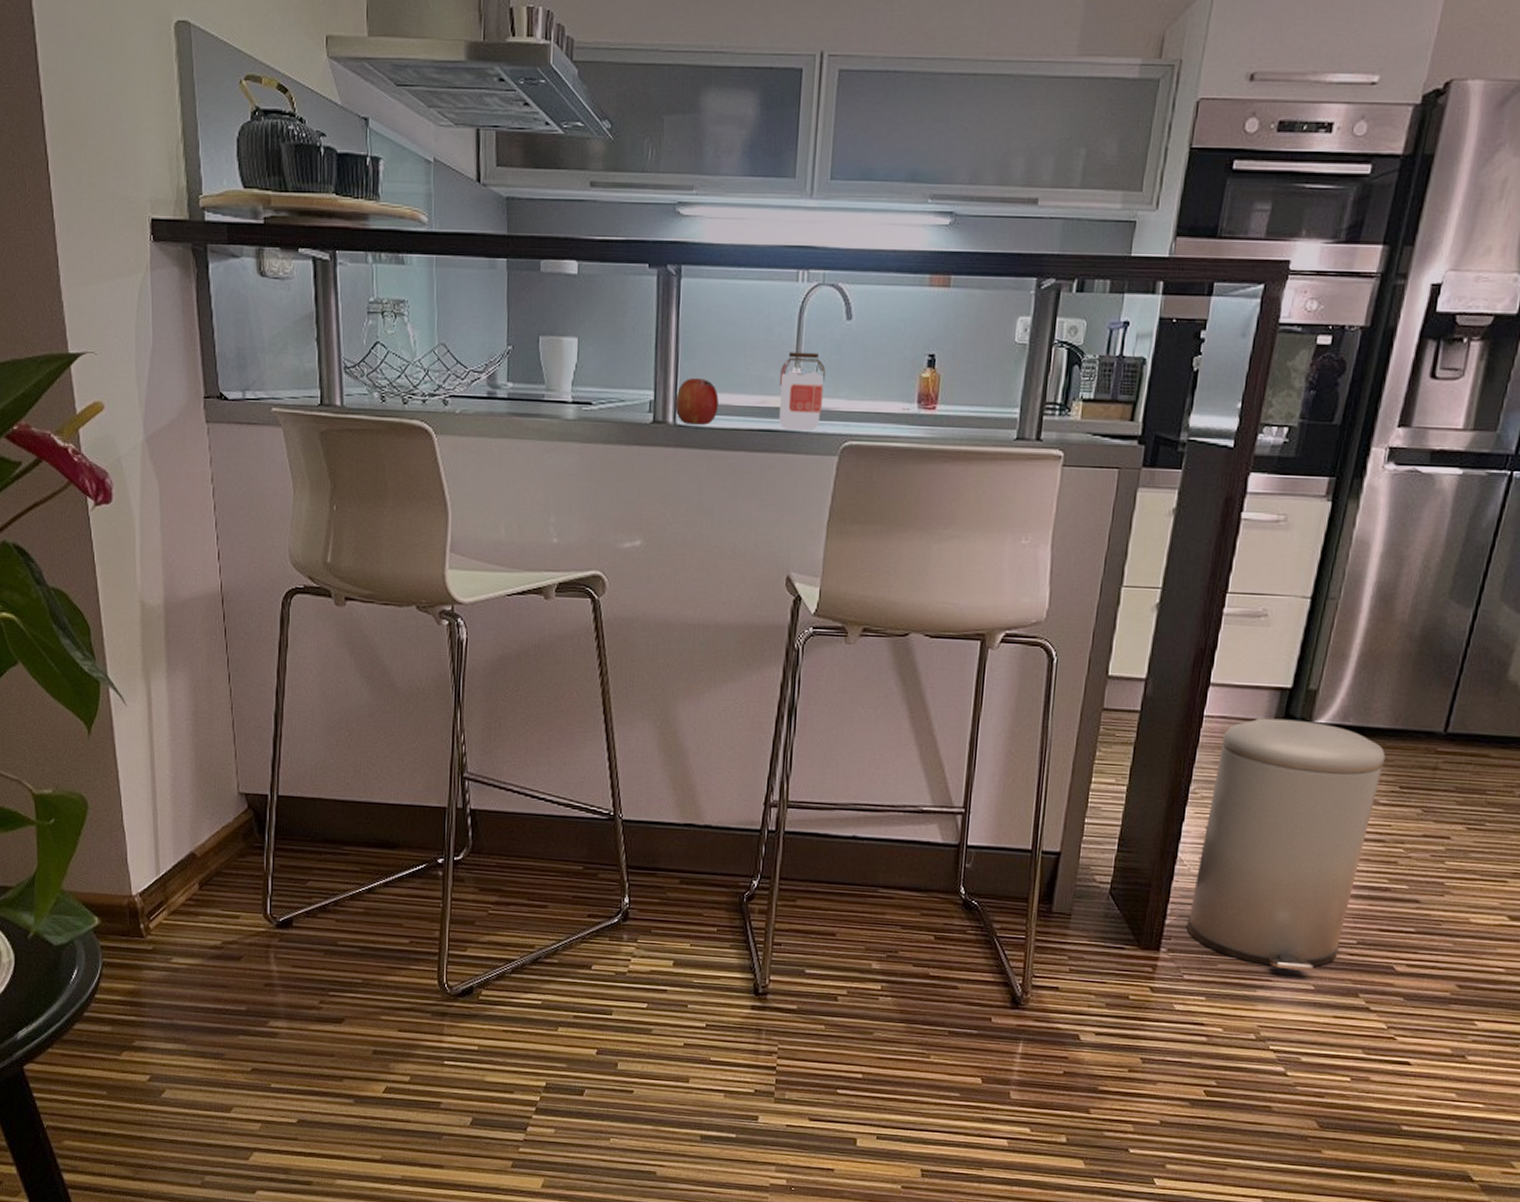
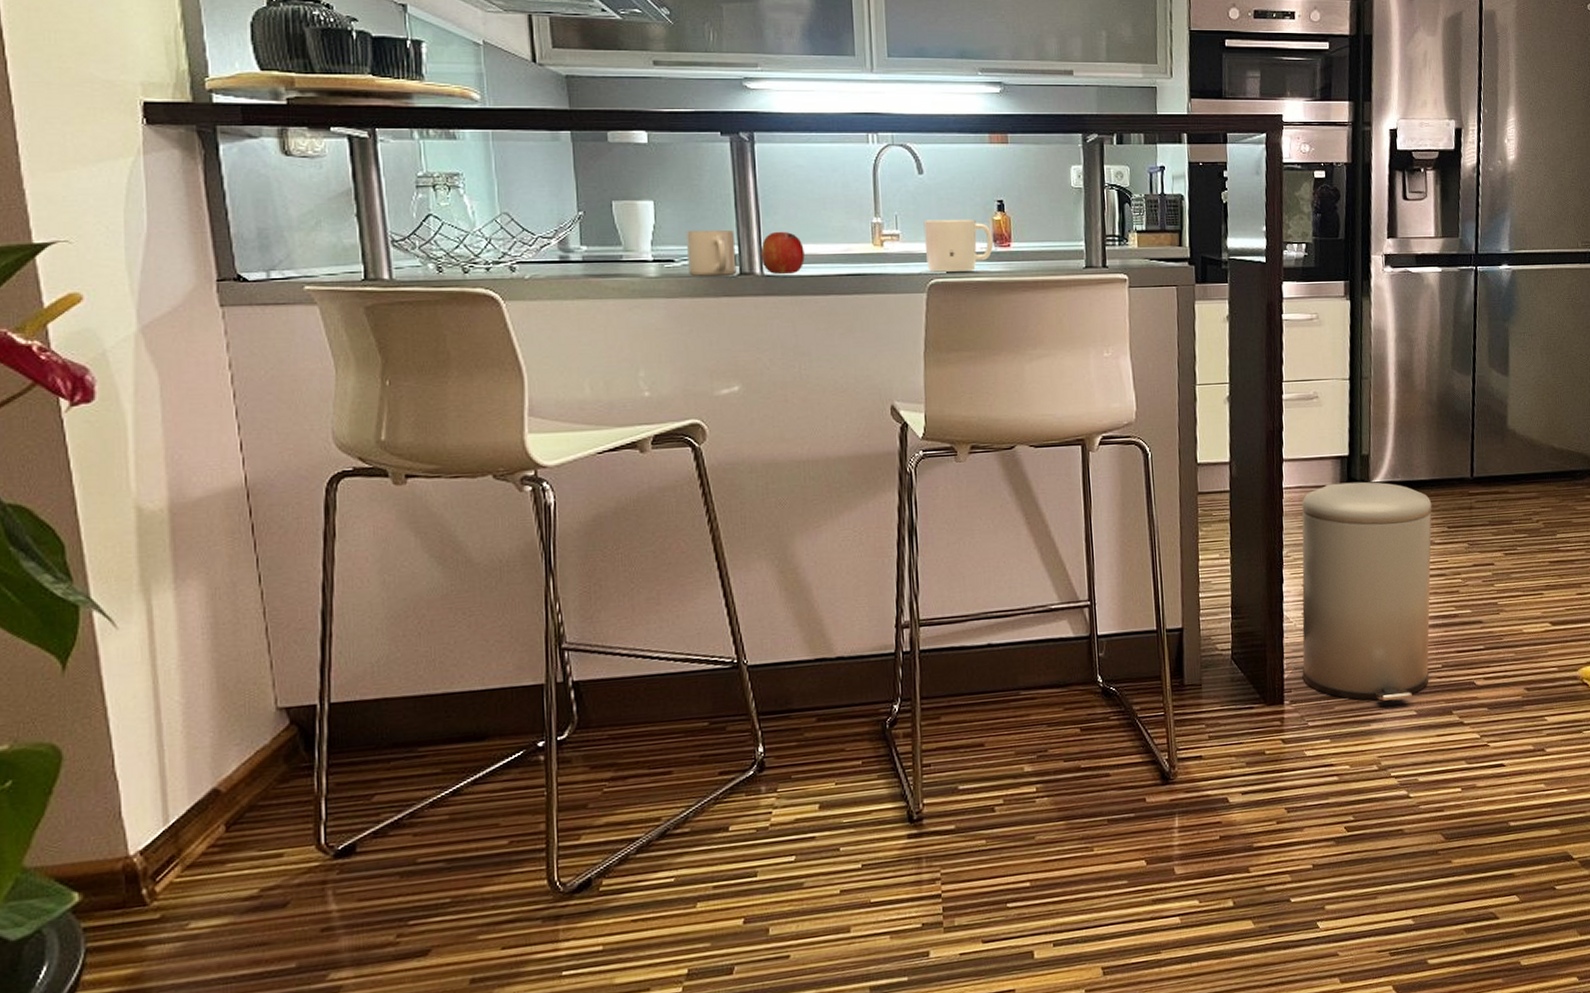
cup: none [604,371,652,424] -> present [685,230,737,277]
jar: present [779,352,825,432] -> none [862,204,906,274]
mug: none [843,373,919,435] -> present [923,219,994,272]

